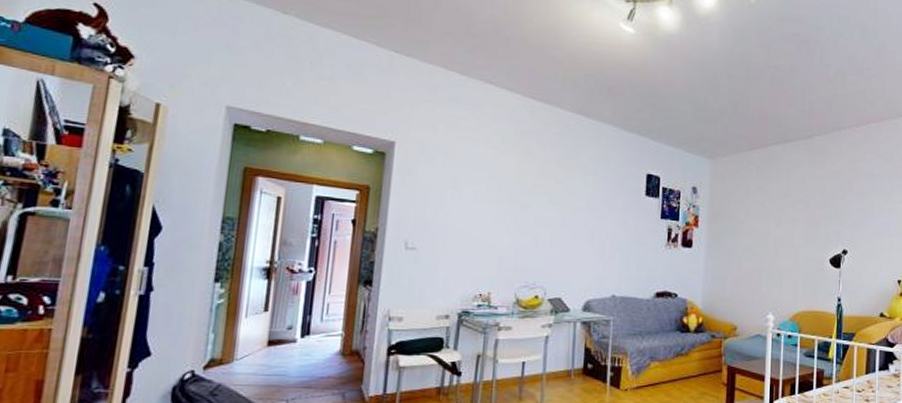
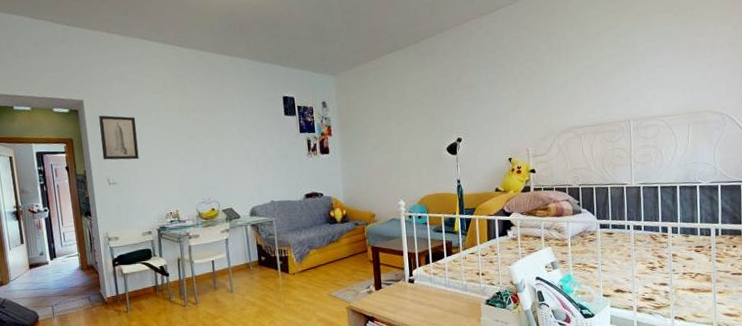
wall art: none [405,163,459,223] -> present [99,115,139,160]

